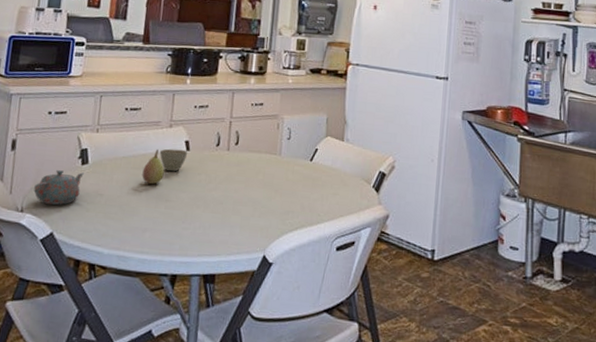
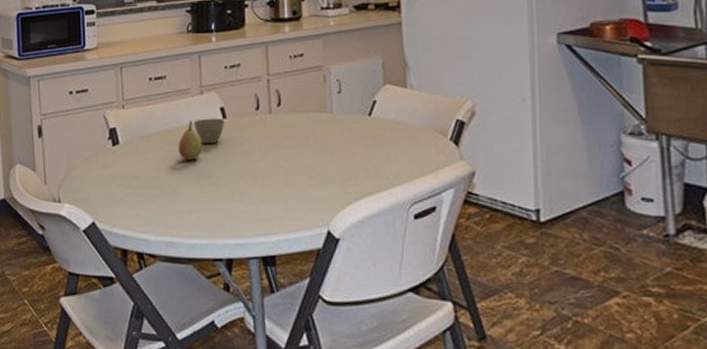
teapot: present [34,170,84,205] -> none [68,154,116,192]

